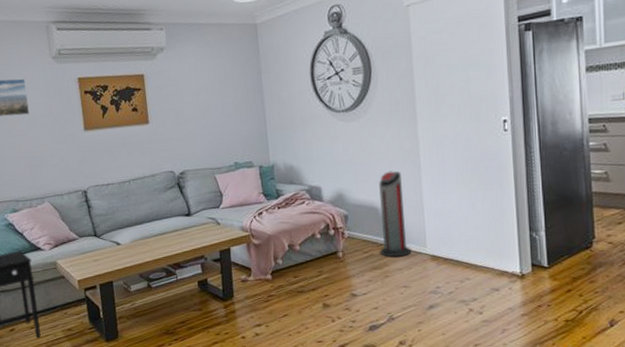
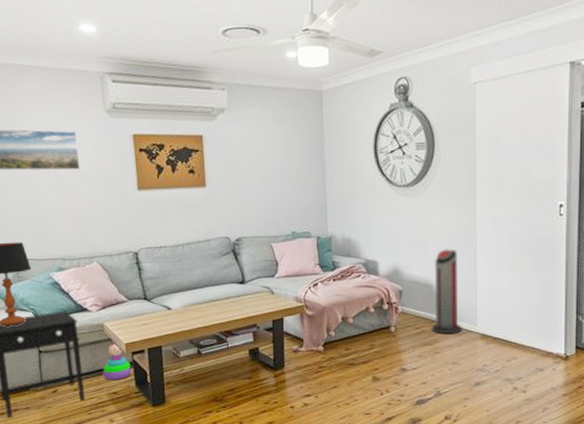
stacking toy: none [57,280,85,317] -> present [102,343,132,381]

